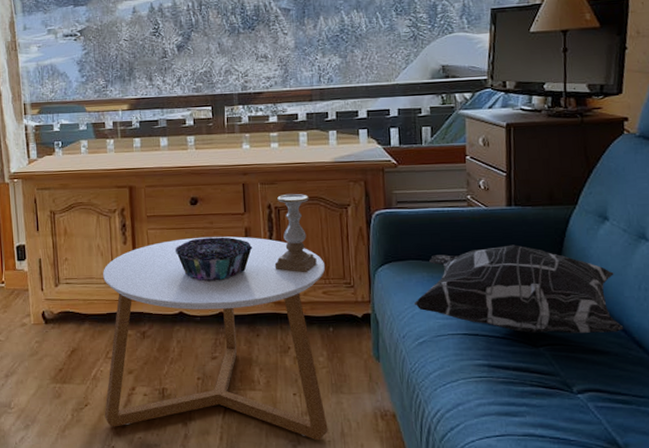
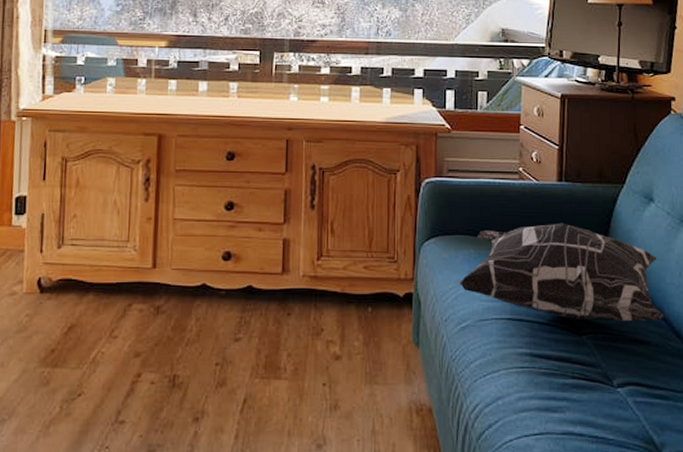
coffee table: present [103,236,328,440] -> none [100,197,368,438]
decorative bowl: present [174,237,253,281] -> none [203,198,292,249]
candle holder: present [274,194,317,272] -> none [314,155,360,243]

